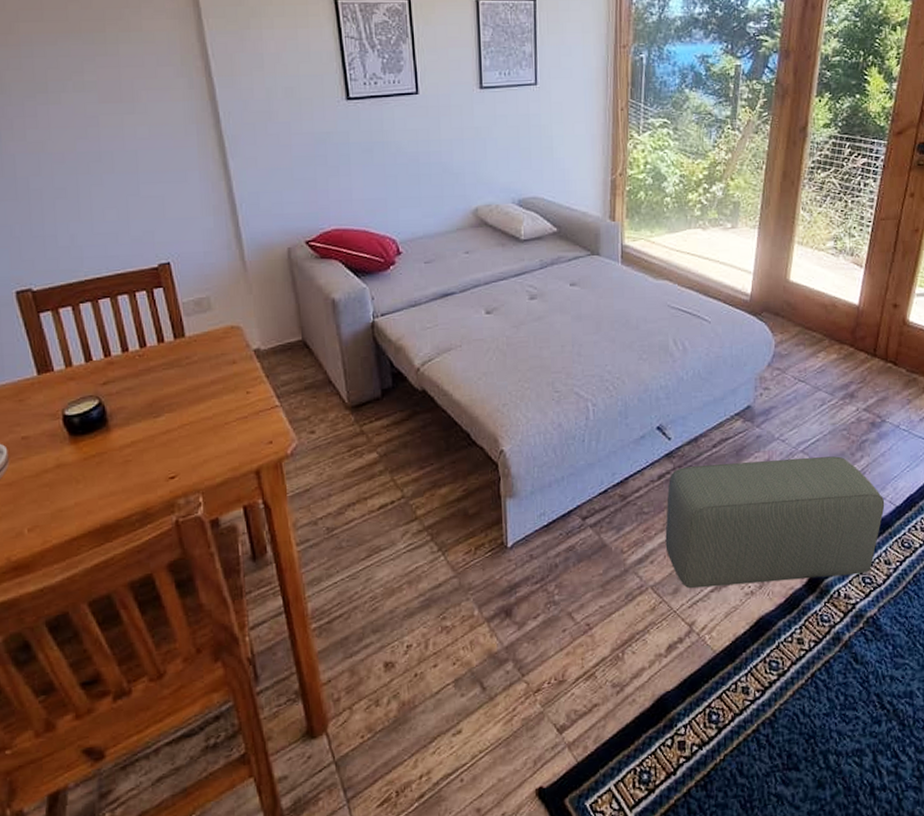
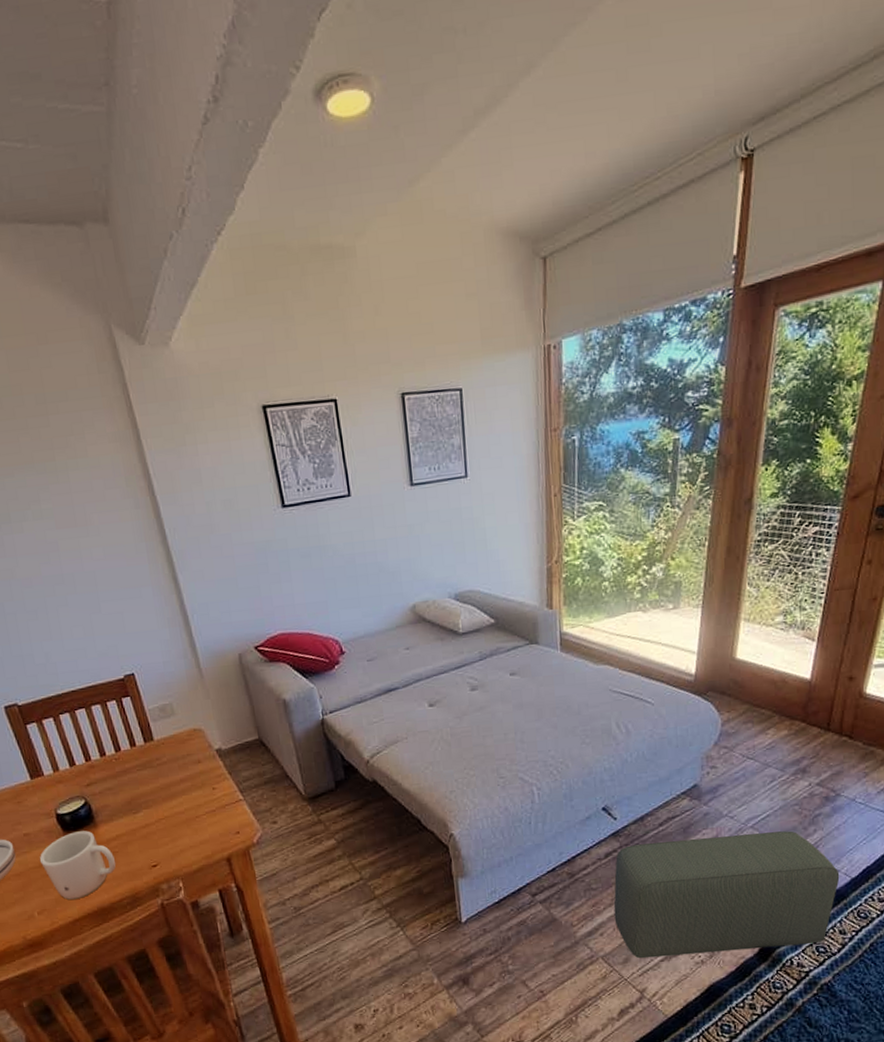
mug: none [37,435,128,515] -> present [39,830,116,900]

